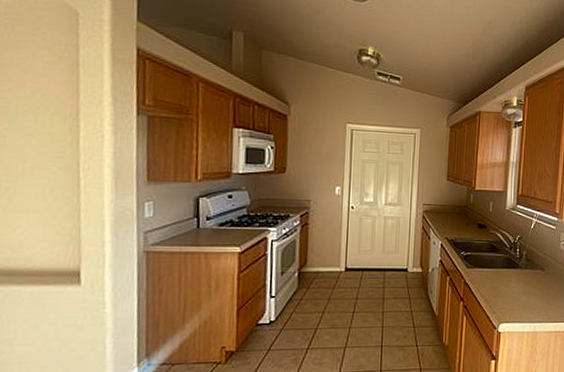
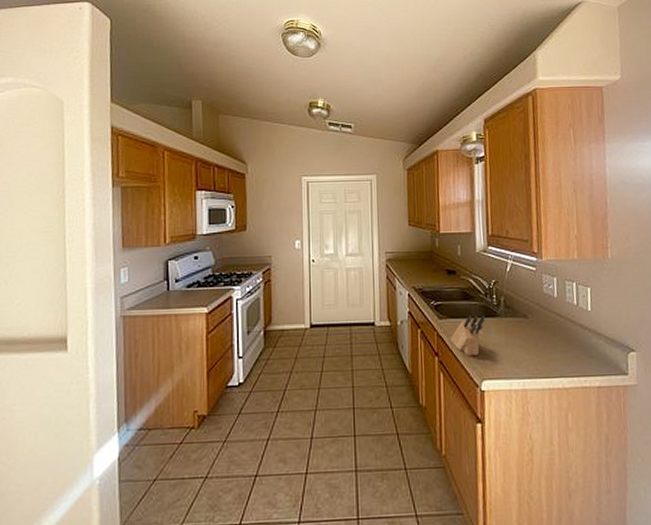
knife block: none [475,266,507,301] -> present [450,315,485,356]

